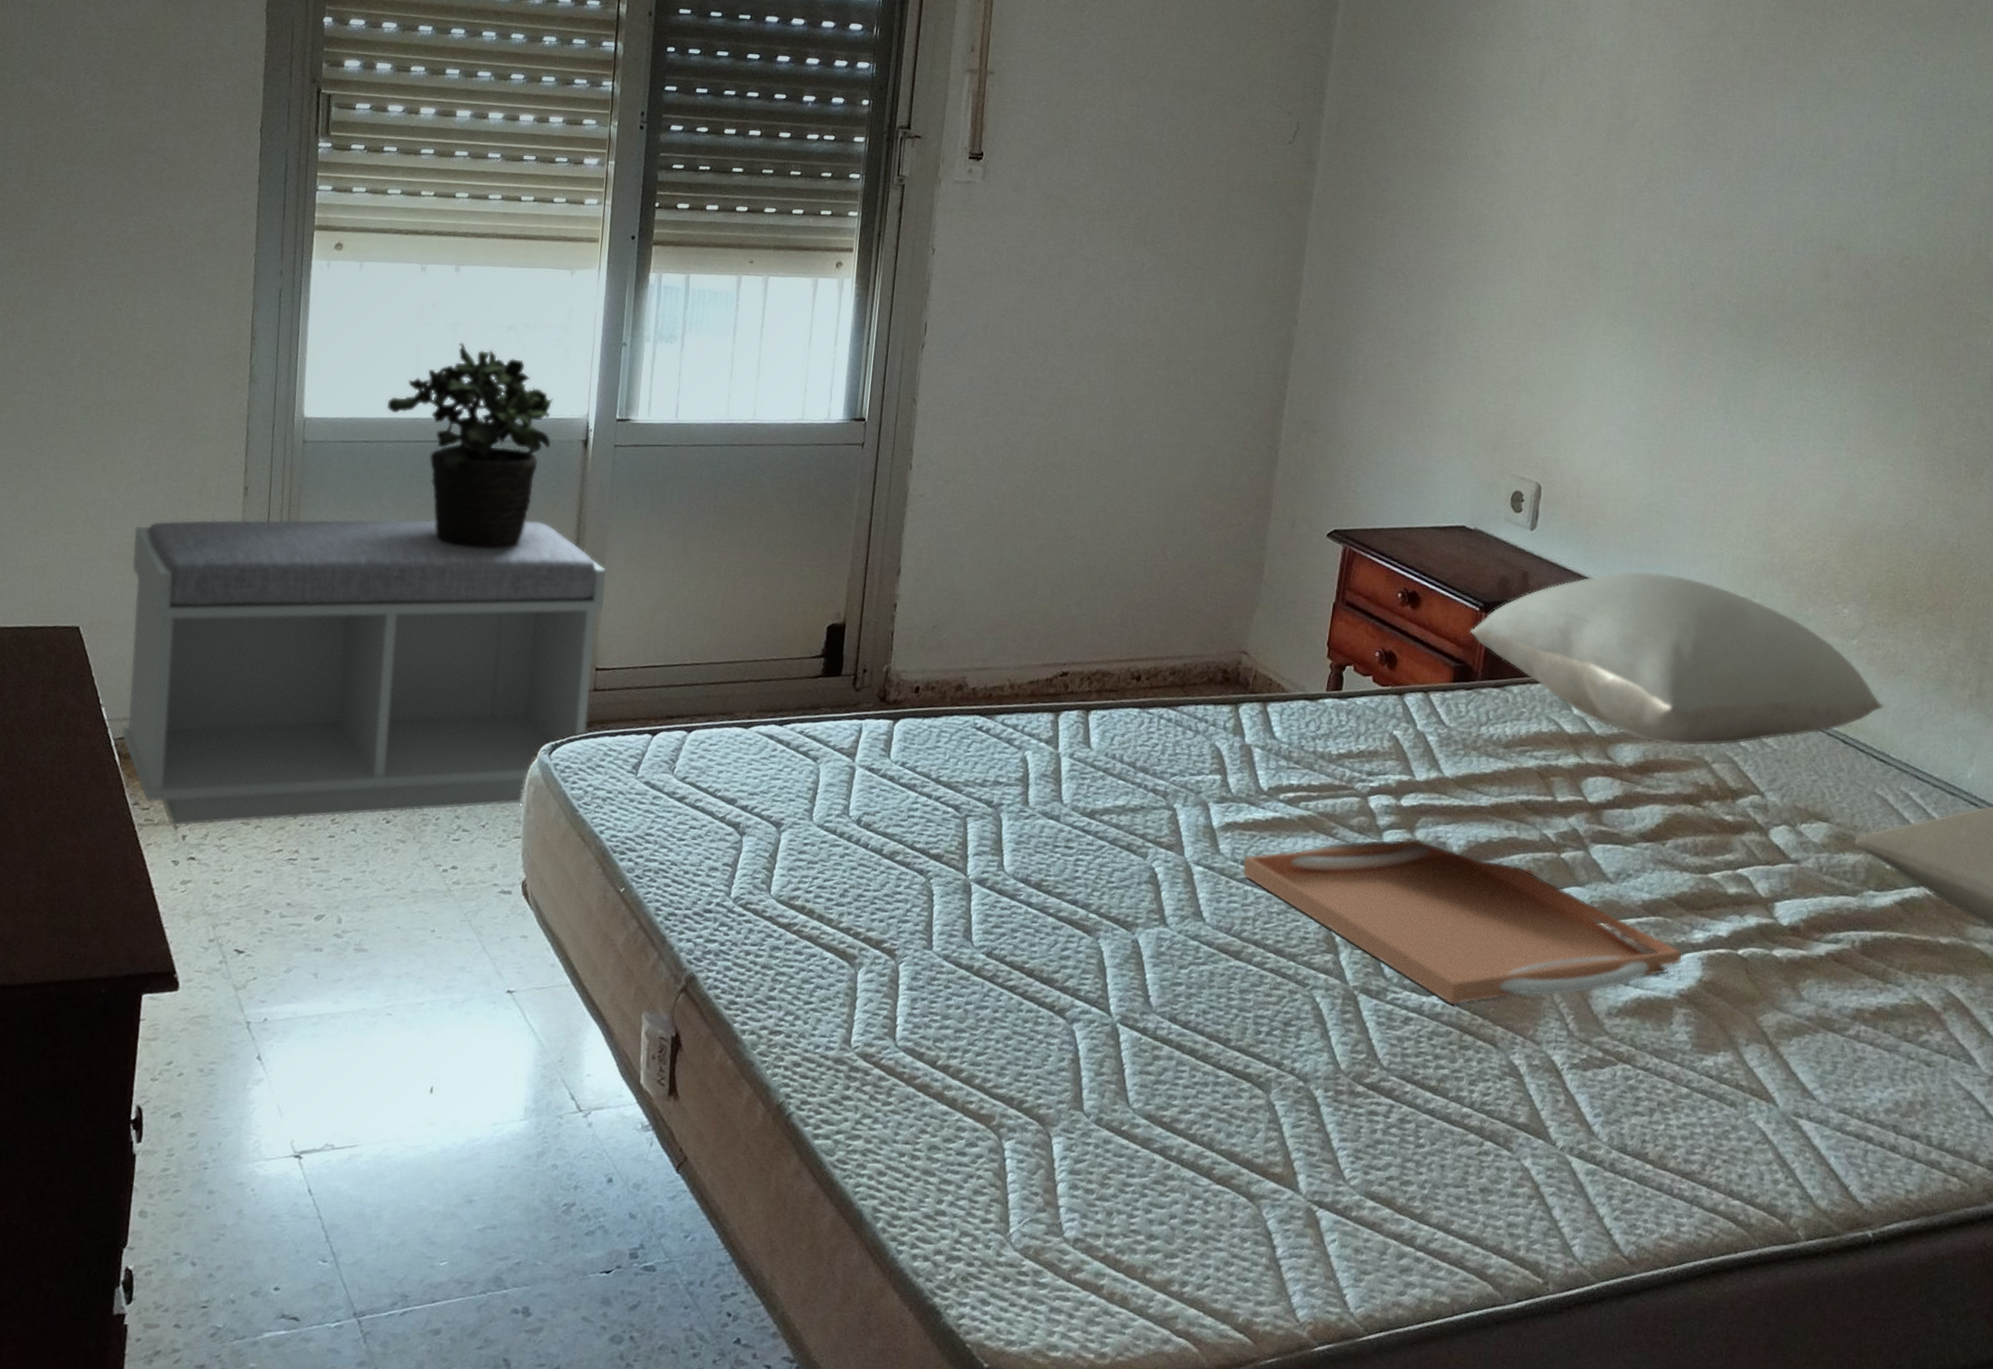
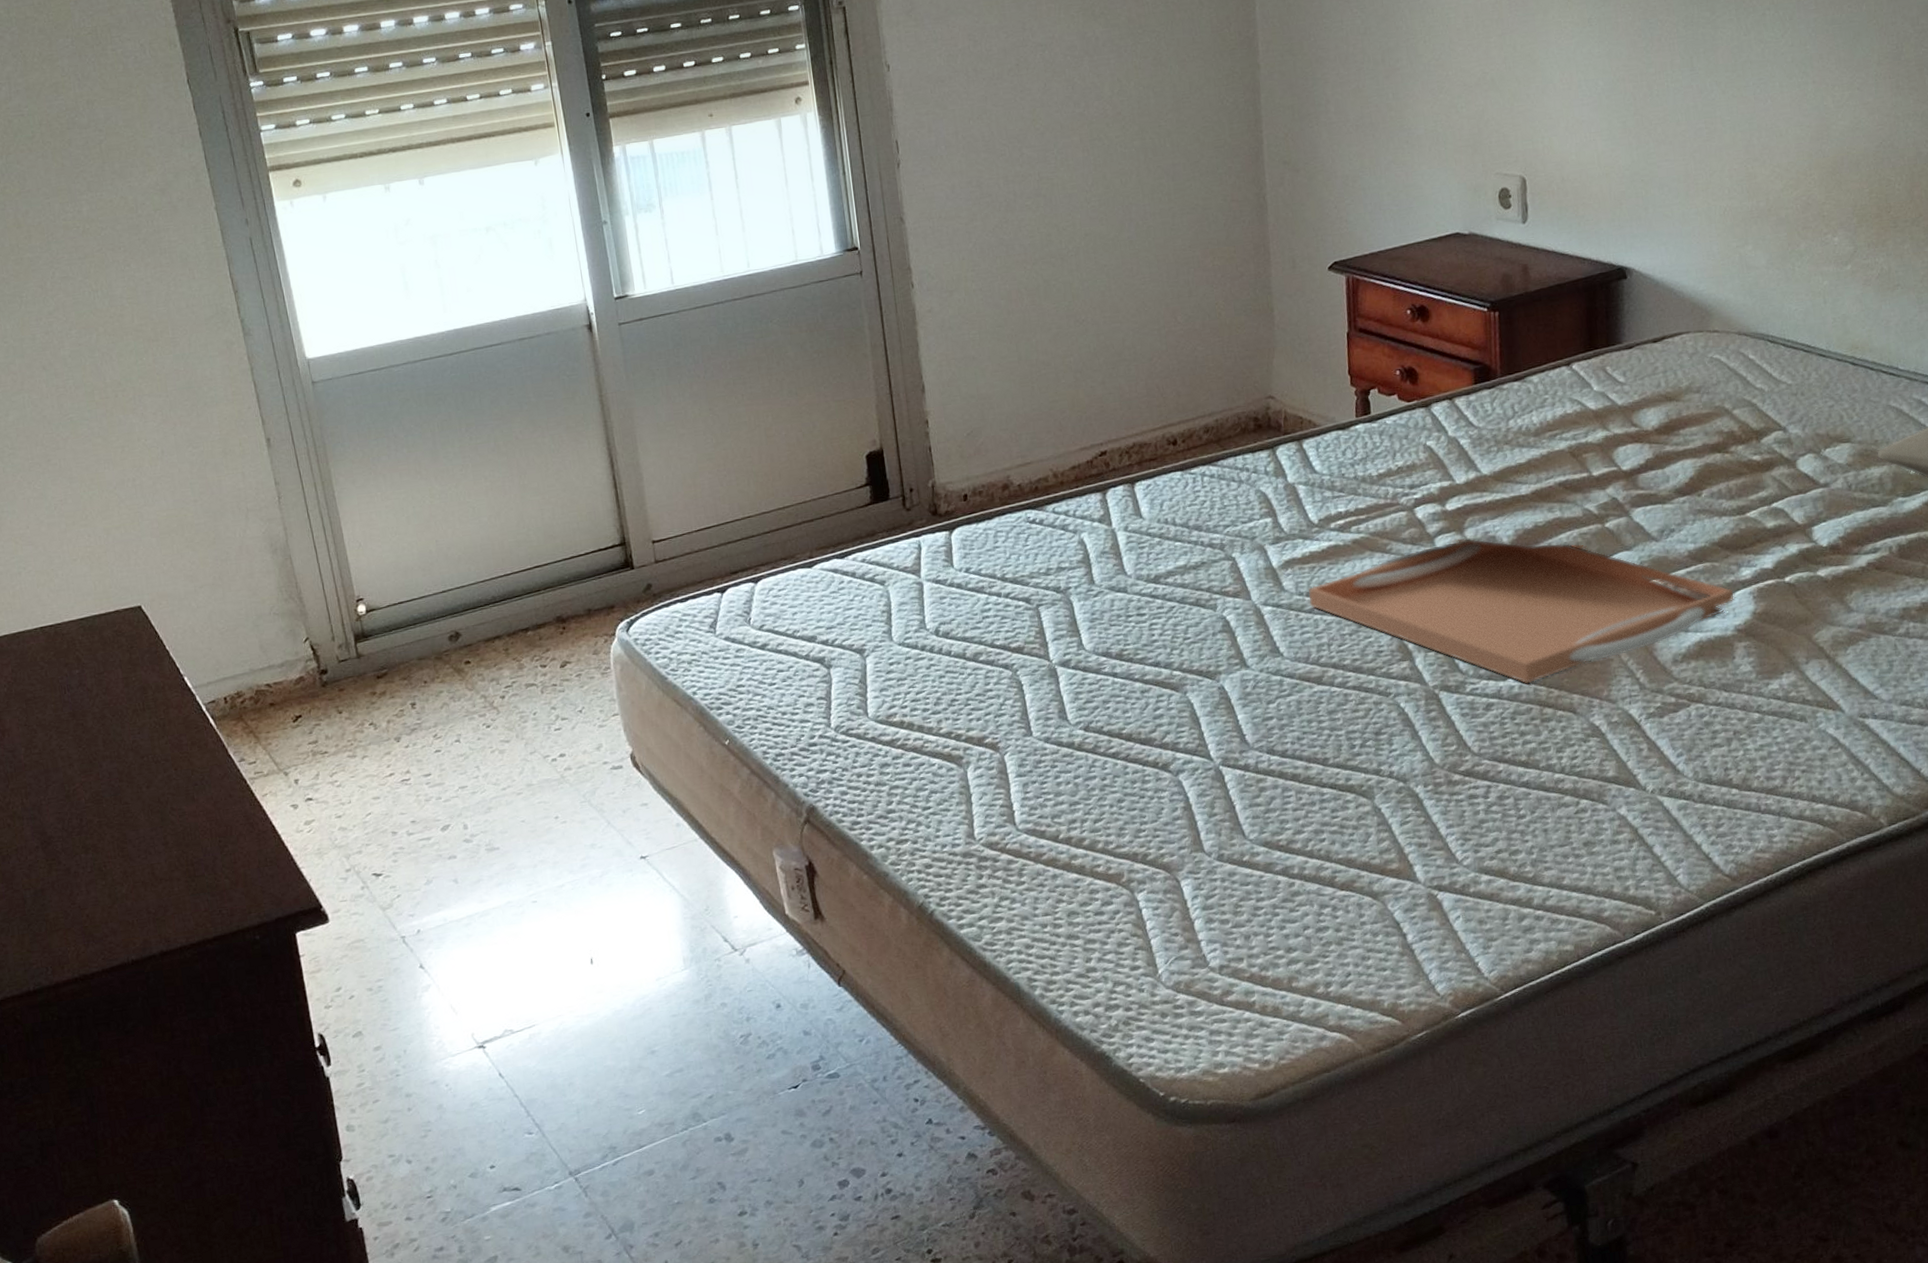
bench: present [121,519,606,826] -> none [169,412,658,773]
potted plant: present [386,342,553,548] -> none [385,253,557,452]
pillow: present [1470,571,1884,746] -> none [1482,238,1886,402]

